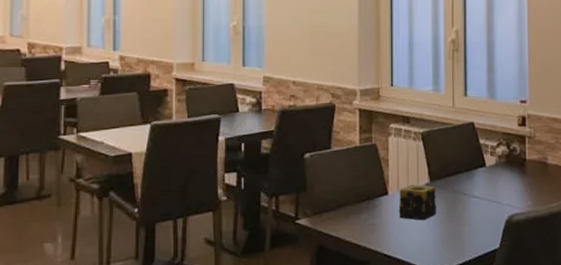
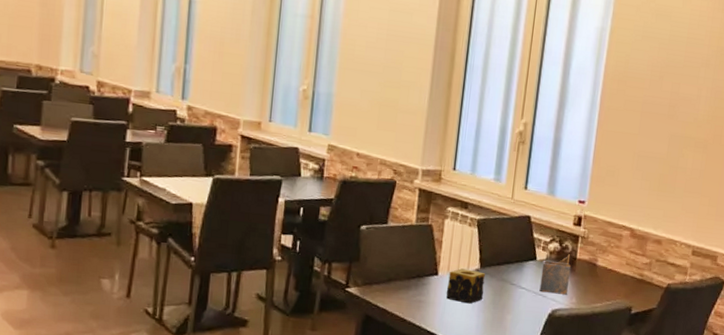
napkin holder: none [492,156,522,199] -> present [539,254,571,295]

